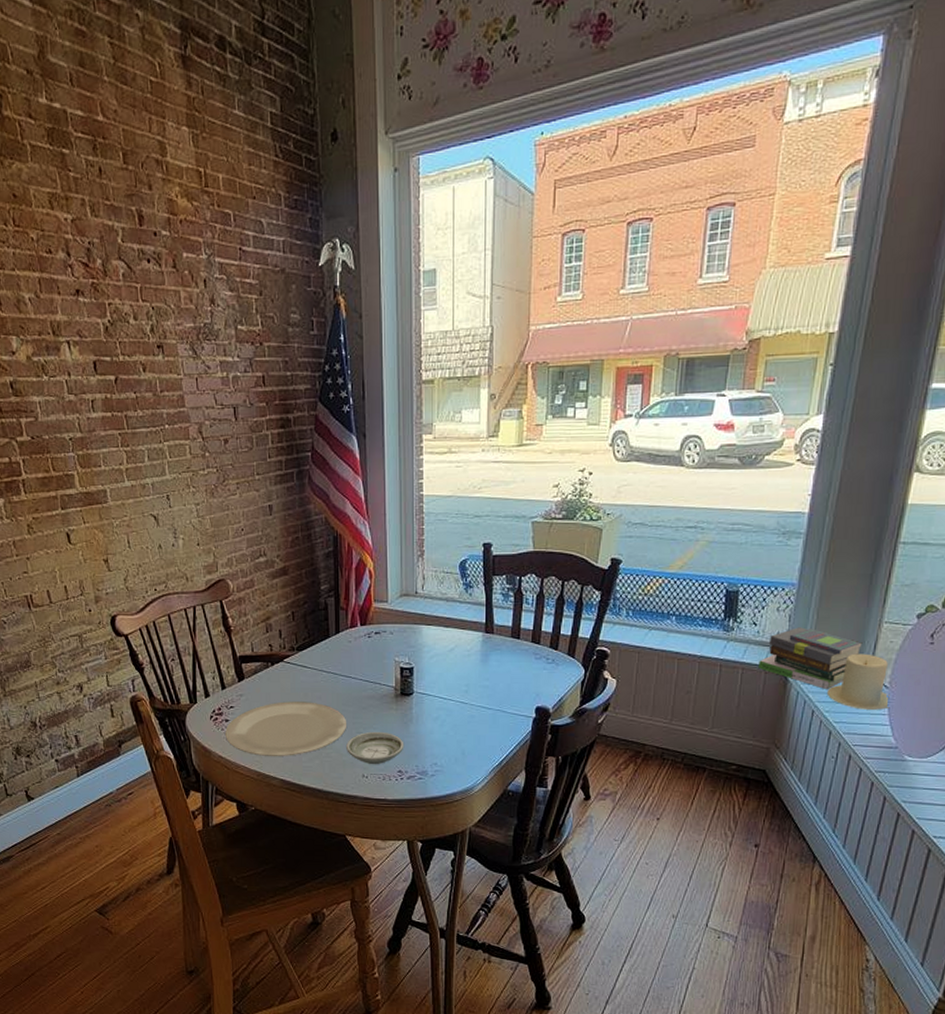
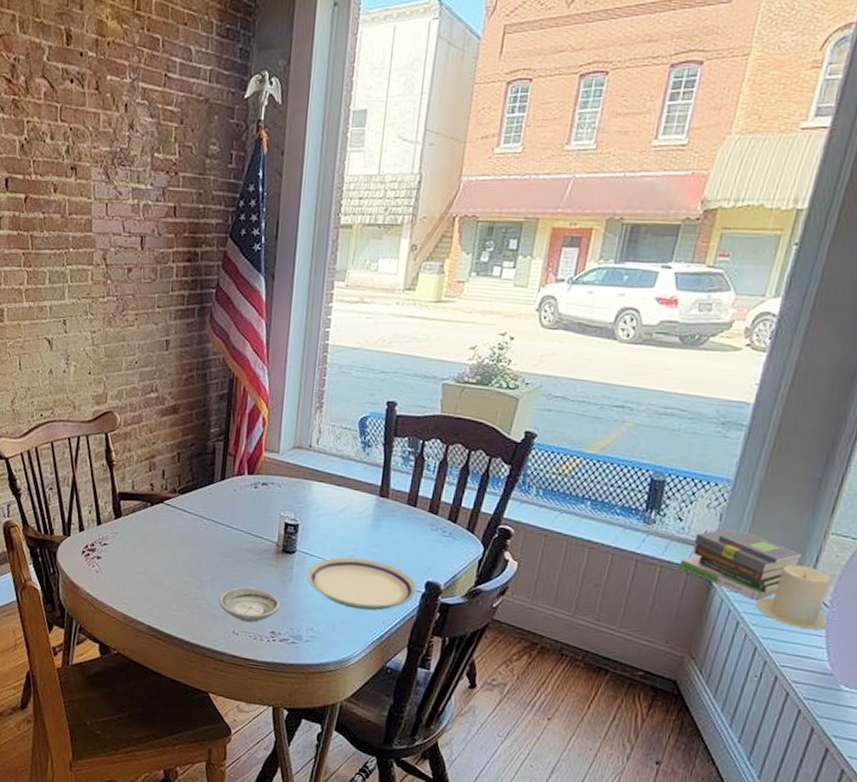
plate: present [225,701,347,756] -> none [96,544,223,603]
plate: none [426,692,528,740] -> present [307,557,417,611]

